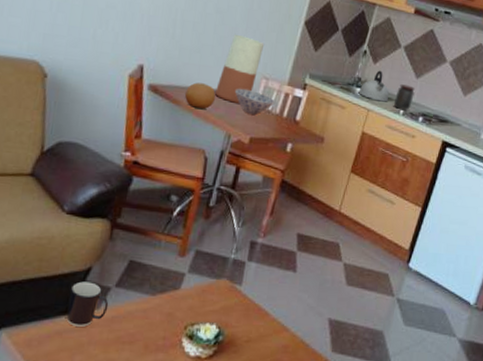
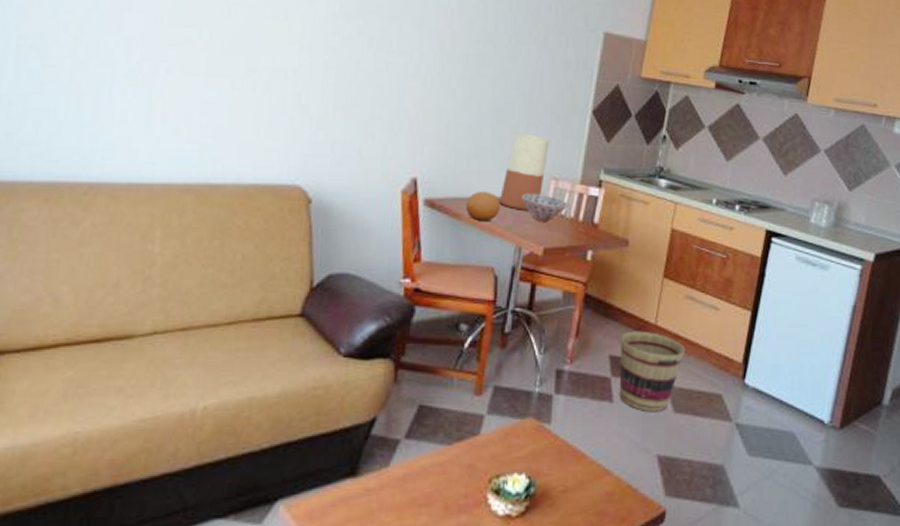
mug: present [66,281,109,328] -> none [351,435,399,492]
basket: none [302,214,363,284] -> present [619,331,686,413]
kettle: present [358,70,390,102] -> none [662,156,698,192]
jar: present [393,83,415,111] -> none [704,168,727,200]

